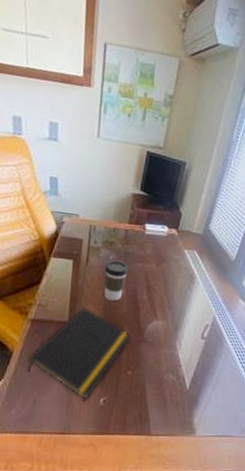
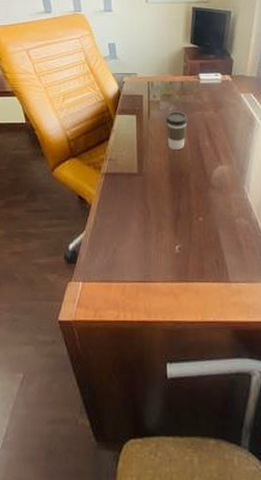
notepad: present [28,306,131,400] -> none [105,157,199,248]

